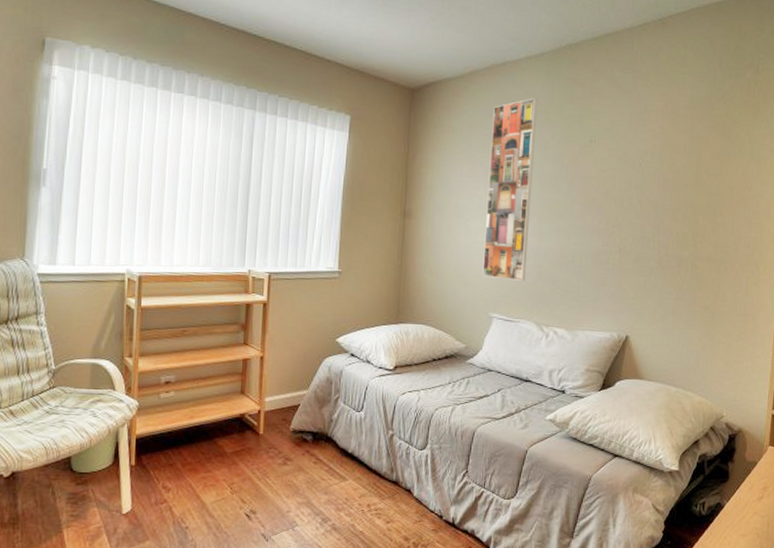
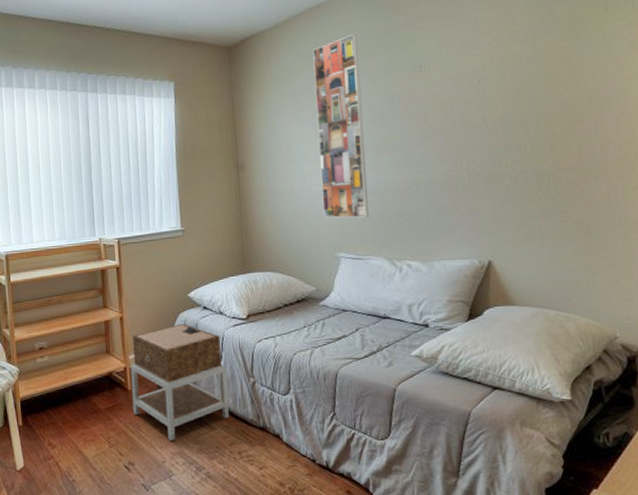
nightstand: none [262,369,367,490] -> present [130,323,229,441]

